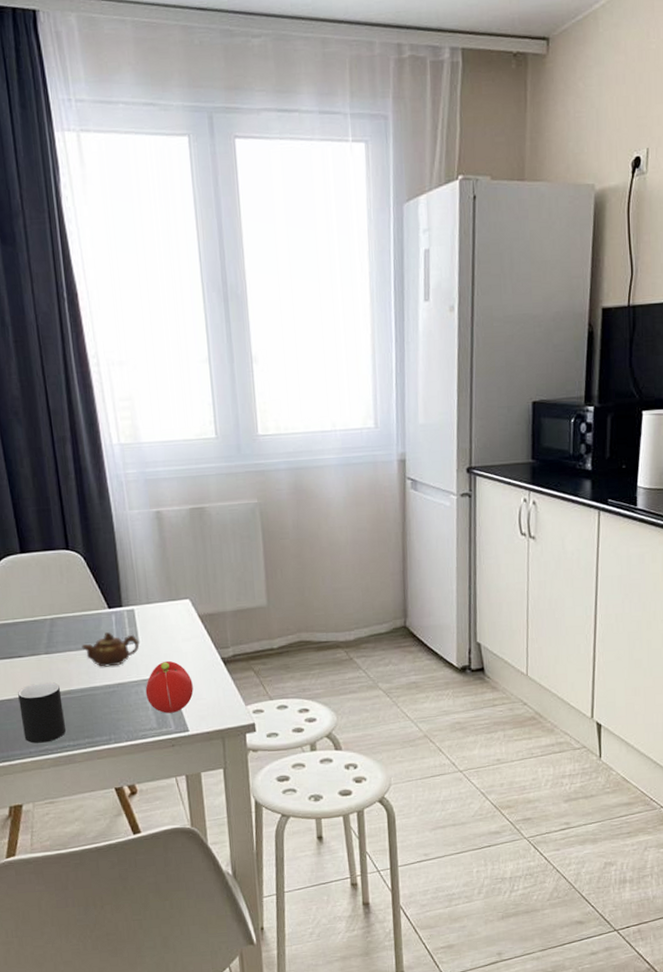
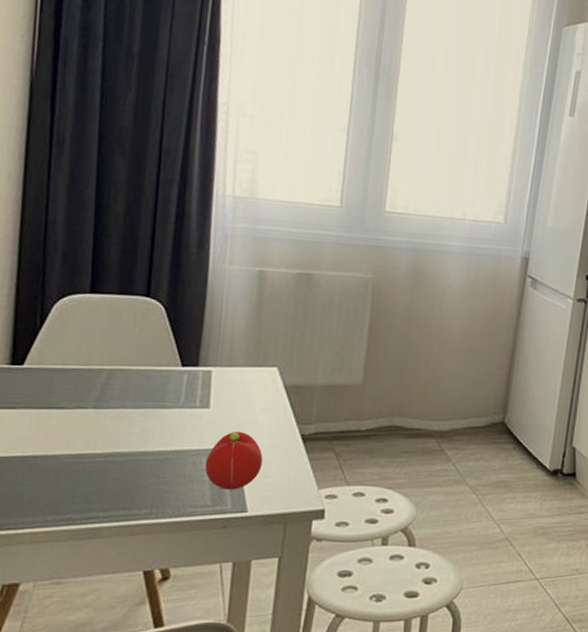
cup: present [18,681,66,743] -> none [42,440,103,511]
teapot: present [82,632,140,667] -> none [140,392,210,431]

